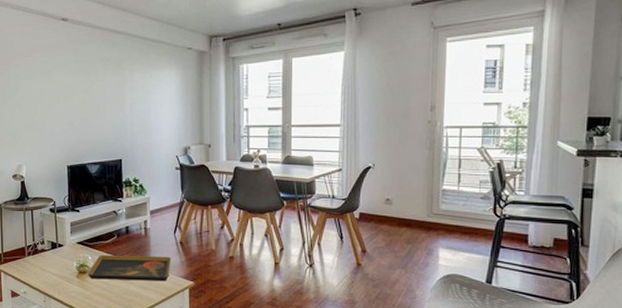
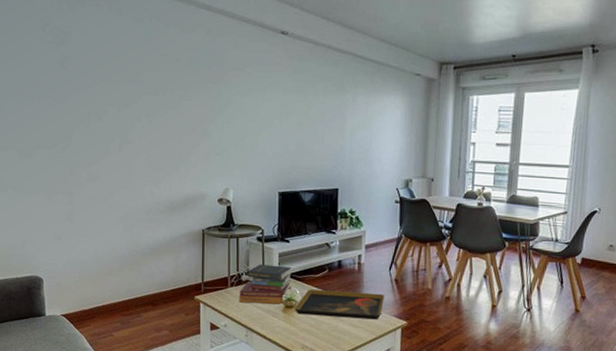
books: none [35,233,84,271] -> present [238,264,292,305]

